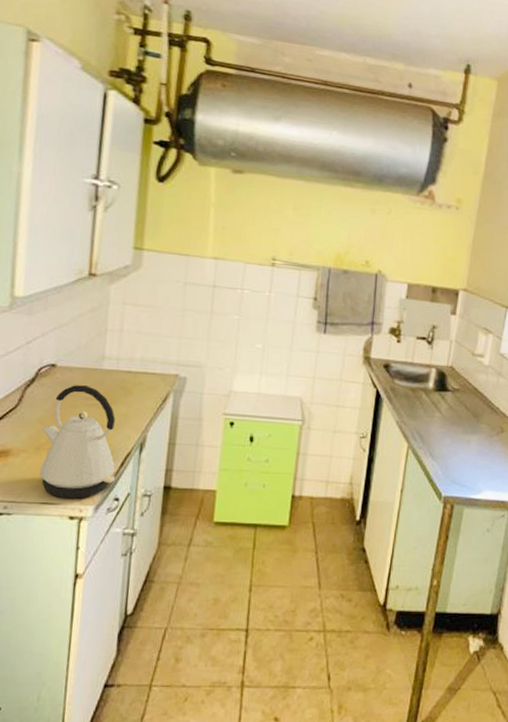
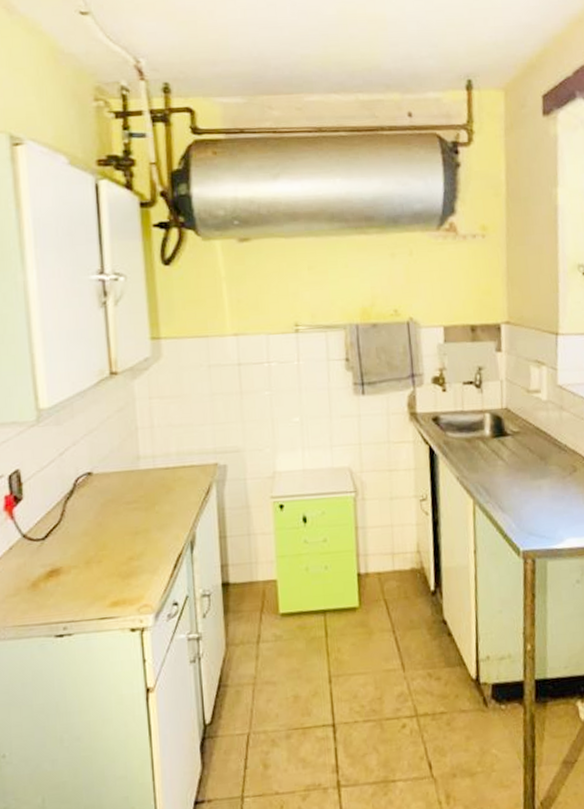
kettle: present [39,384,116,499] -> none [89,488,171,611]

